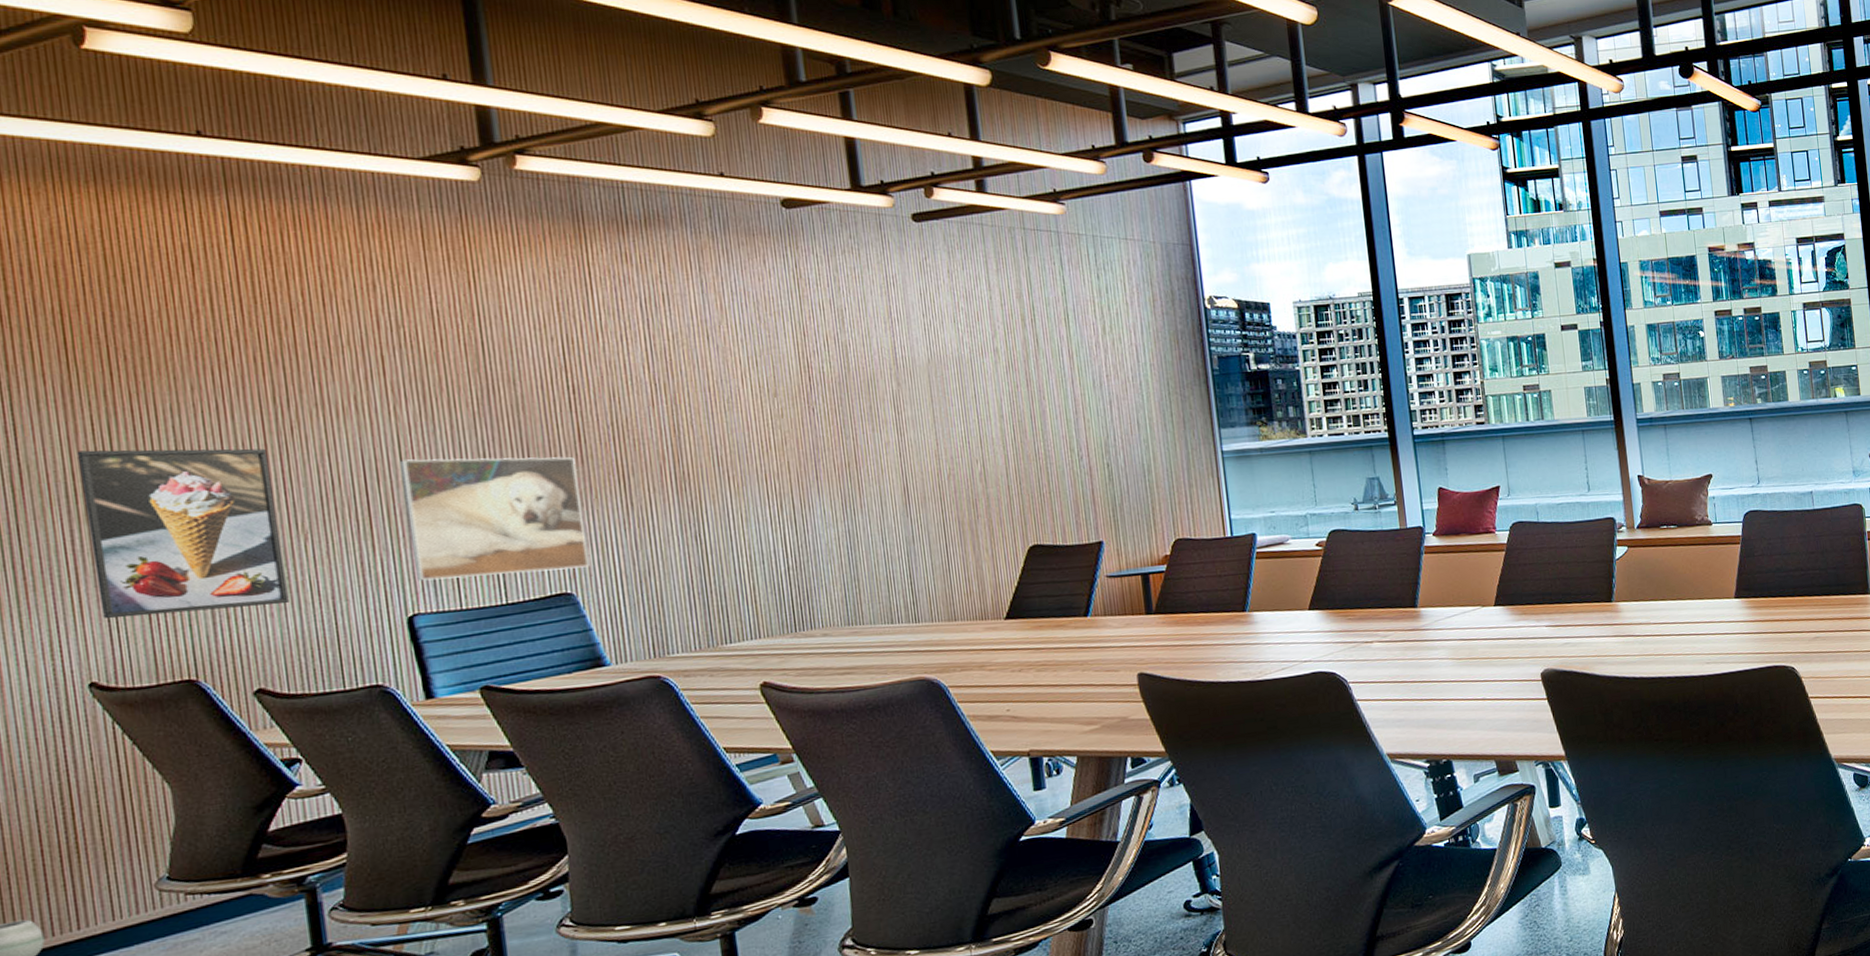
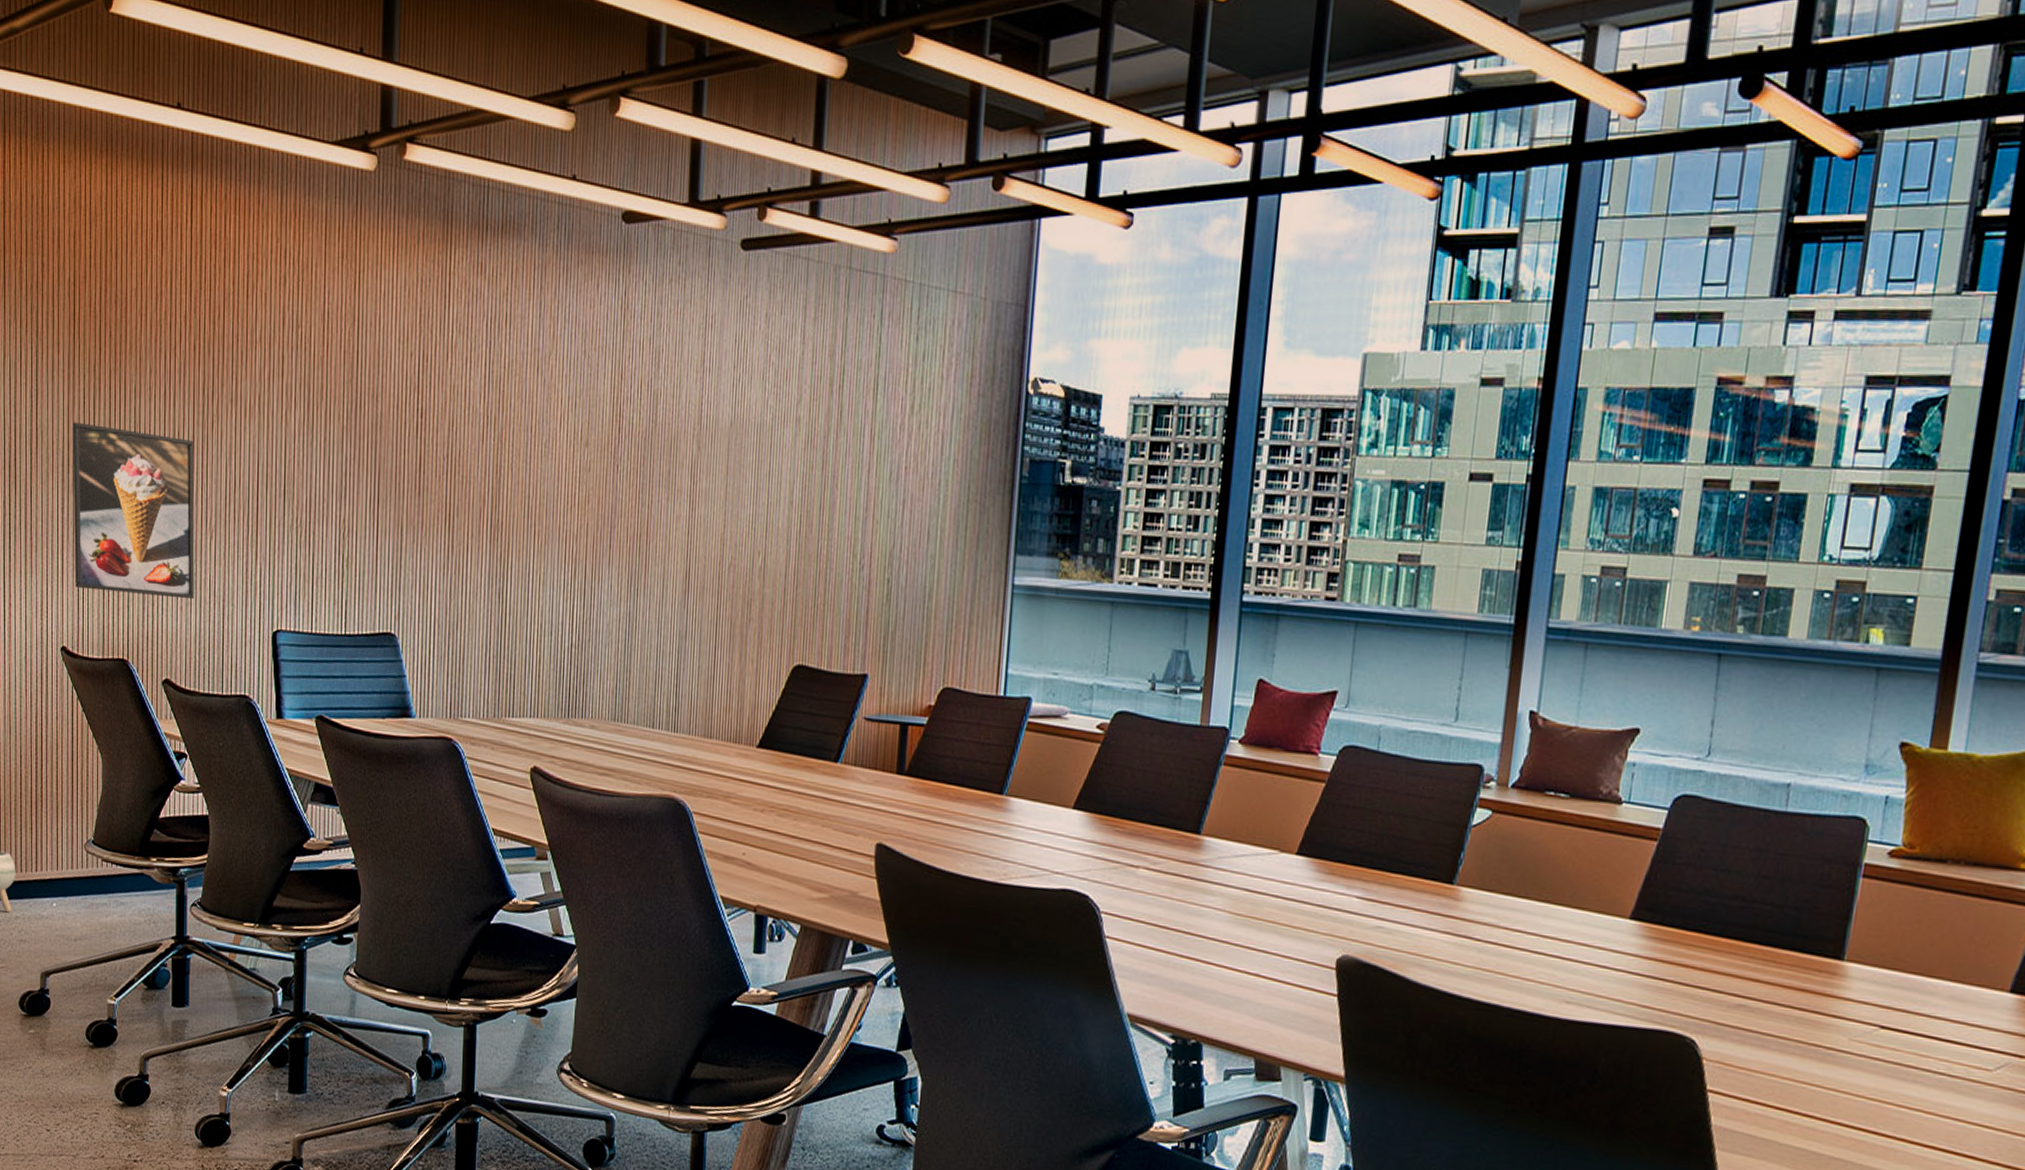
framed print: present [399,457,590,582] -> none [282,468,414,609]

